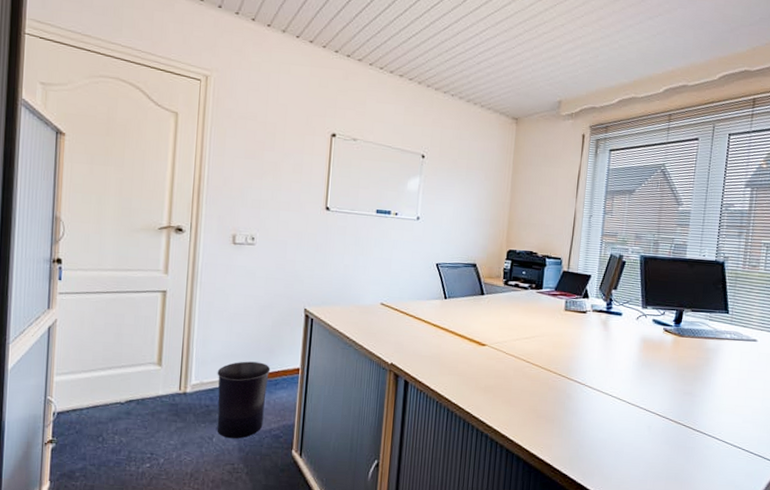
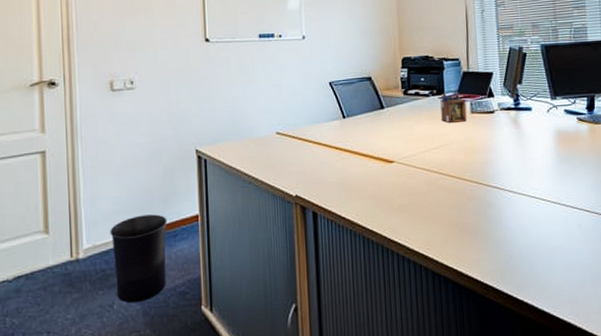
desk organizer: none [536,287,562,318] -> present [440,90,467,124]

